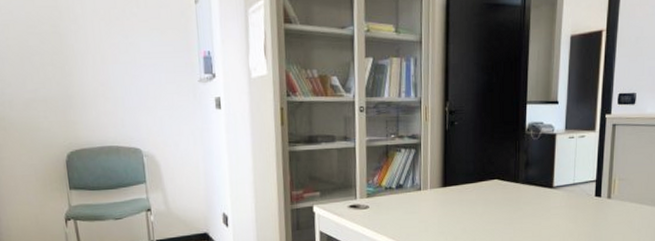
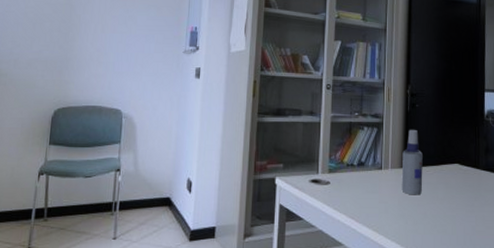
spray bottle: none [441,148,462,213] -> present [401,129,423,195]

